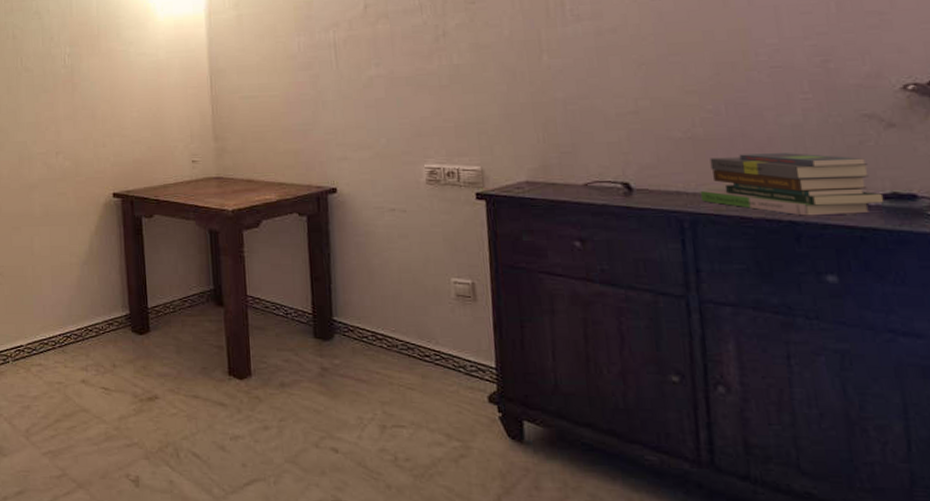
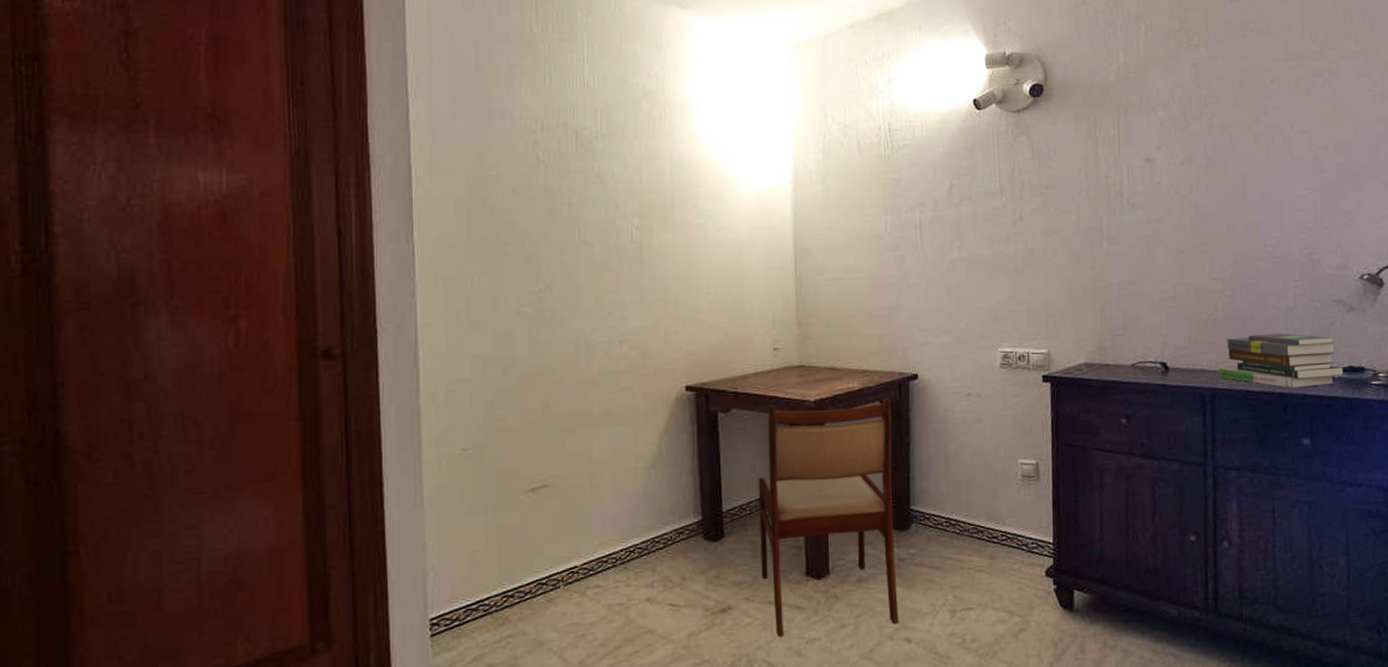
dining chair: none [180,211,324,432] -> present [758,398,899,637]

